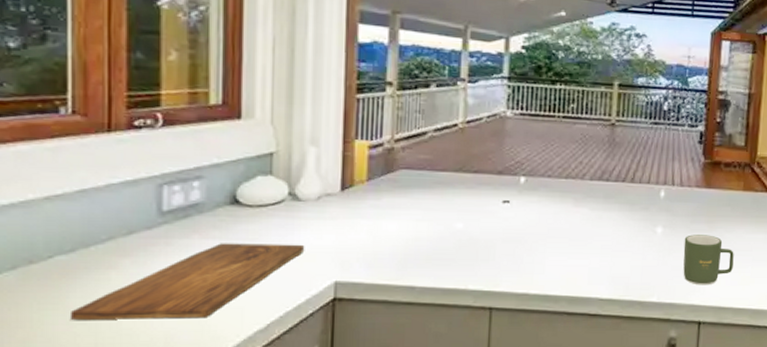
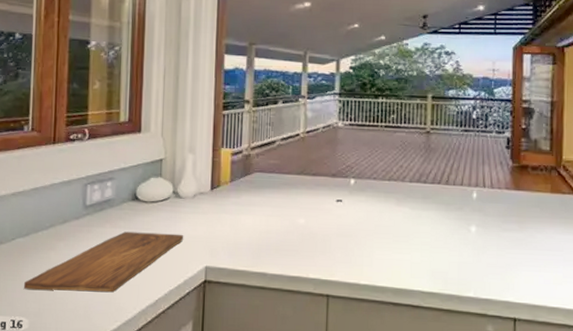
mug: present [683,234,734,286] -> none [496,234,545,283]

